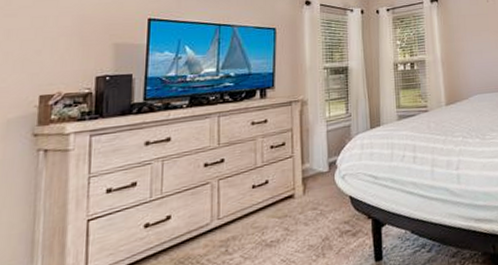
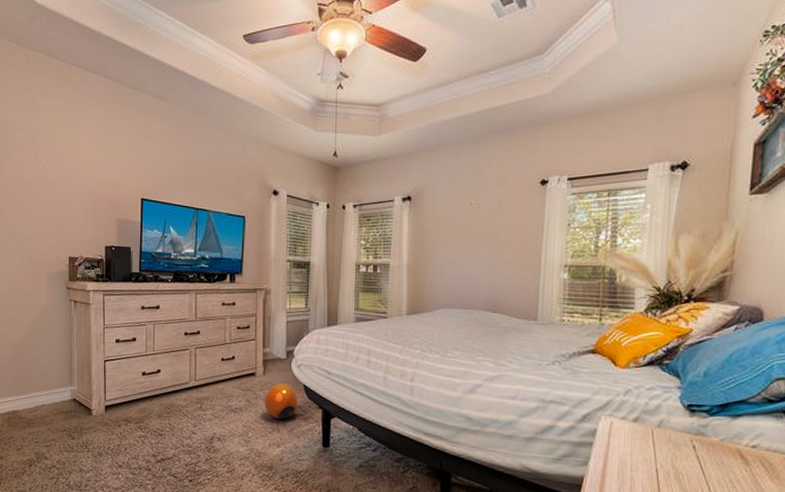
ball: none [306,198,346,243] -> present [265,383,299,419]

